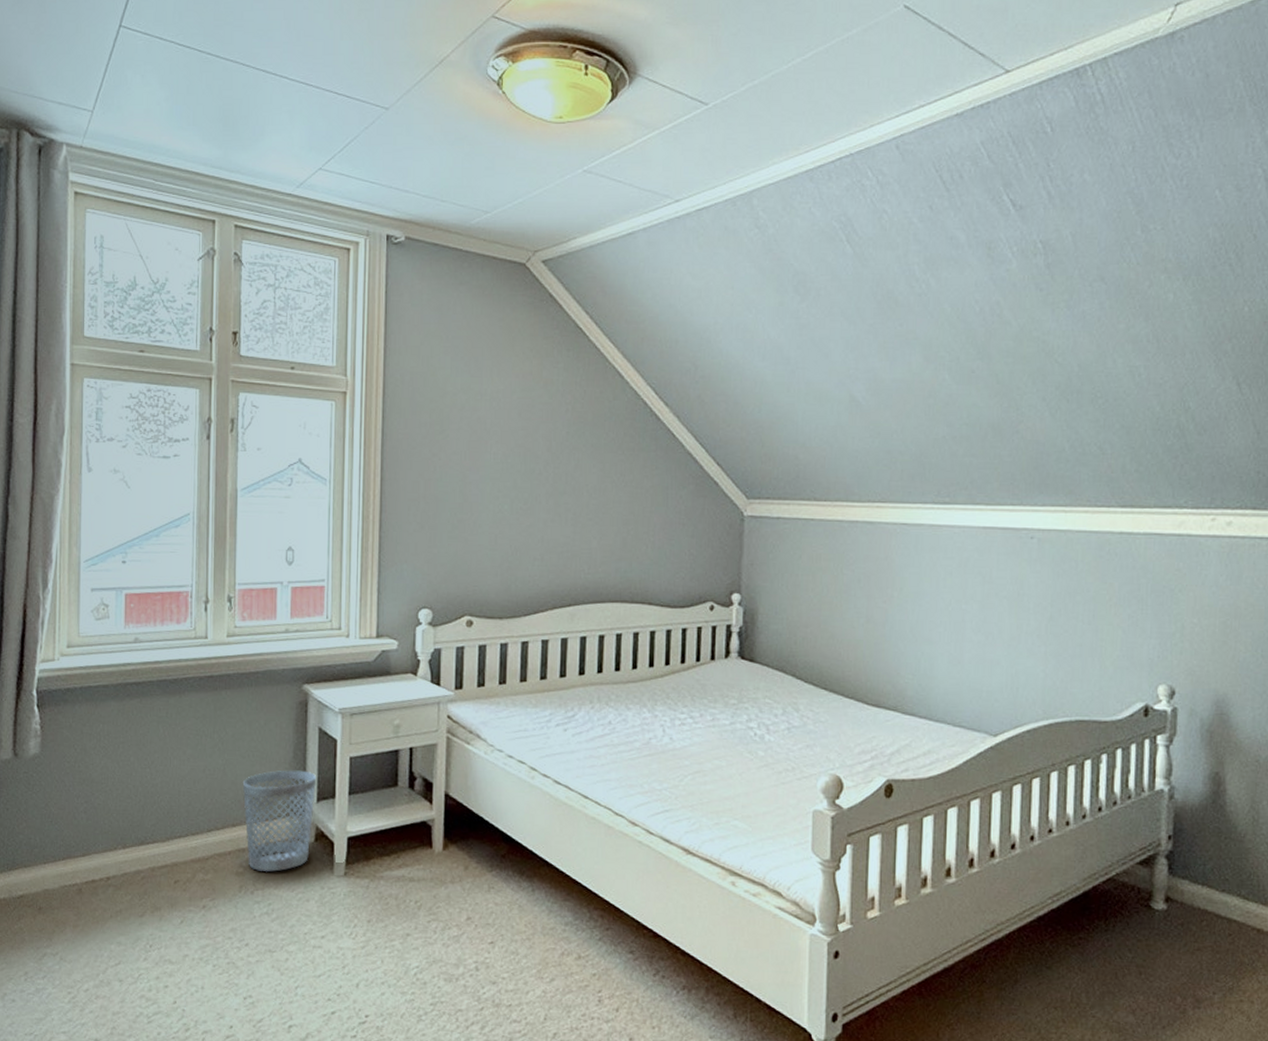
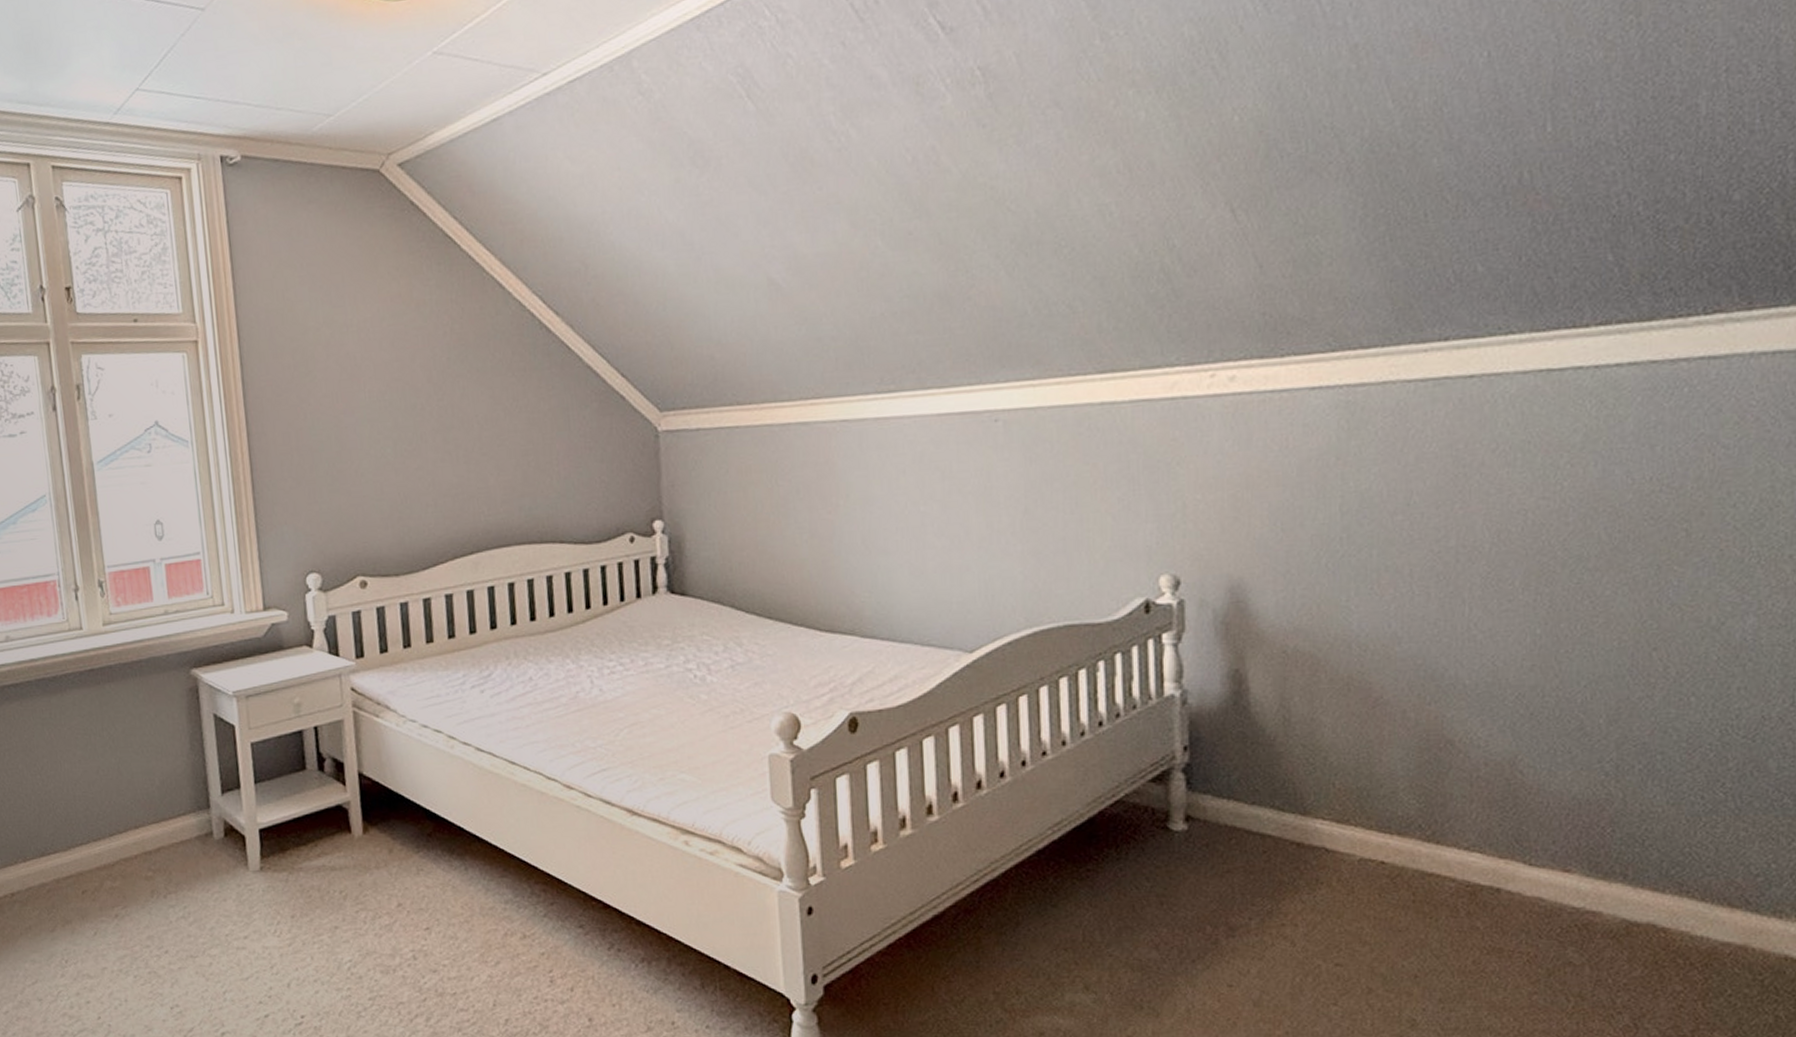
wastebasket: present [242,770,317,872] -> none [139,762,221,873]

